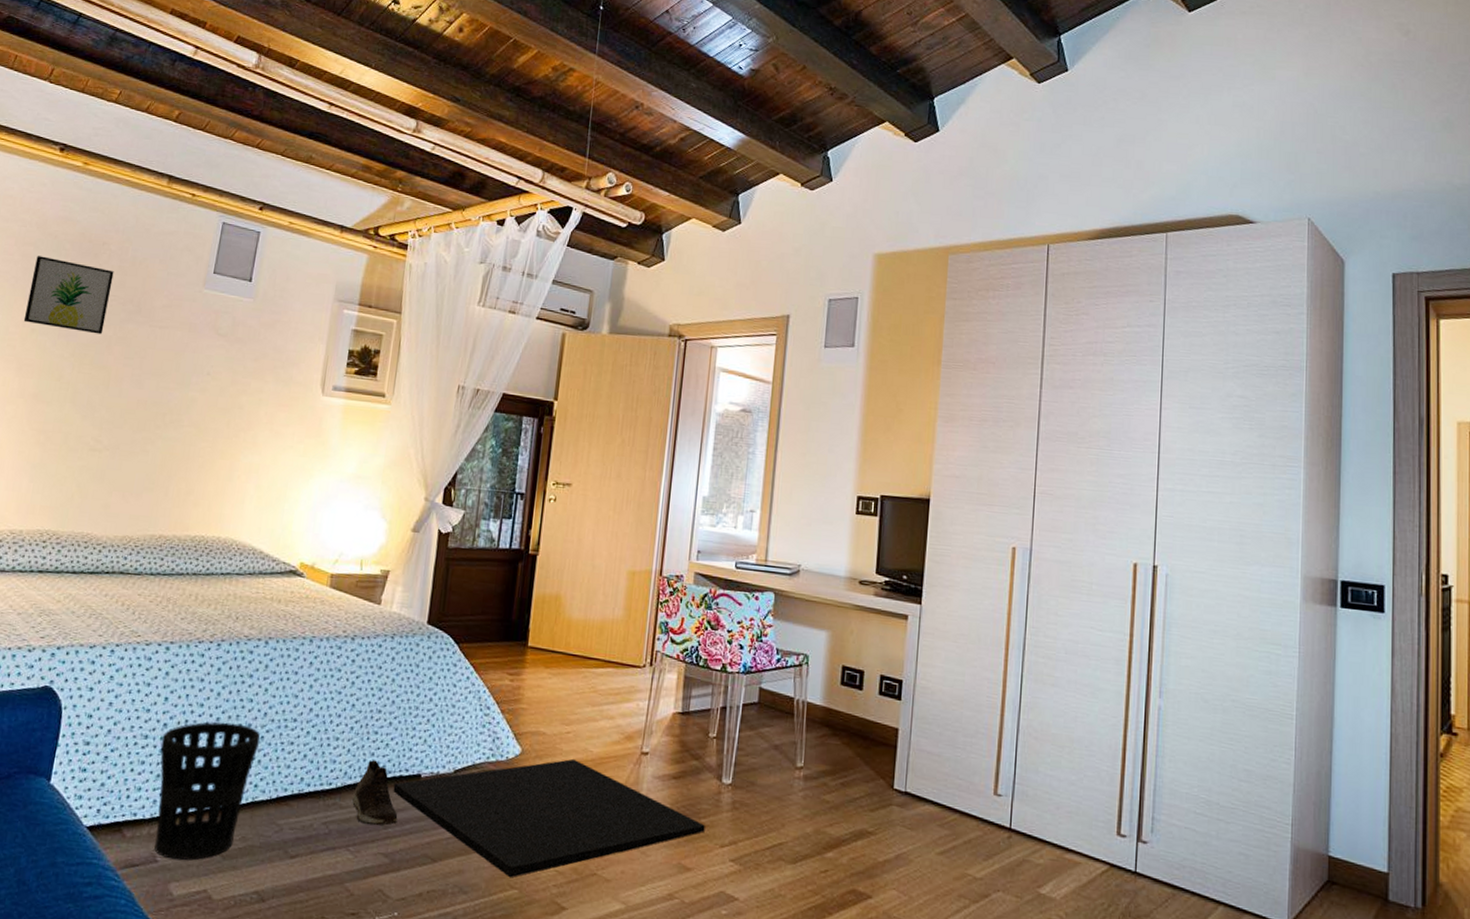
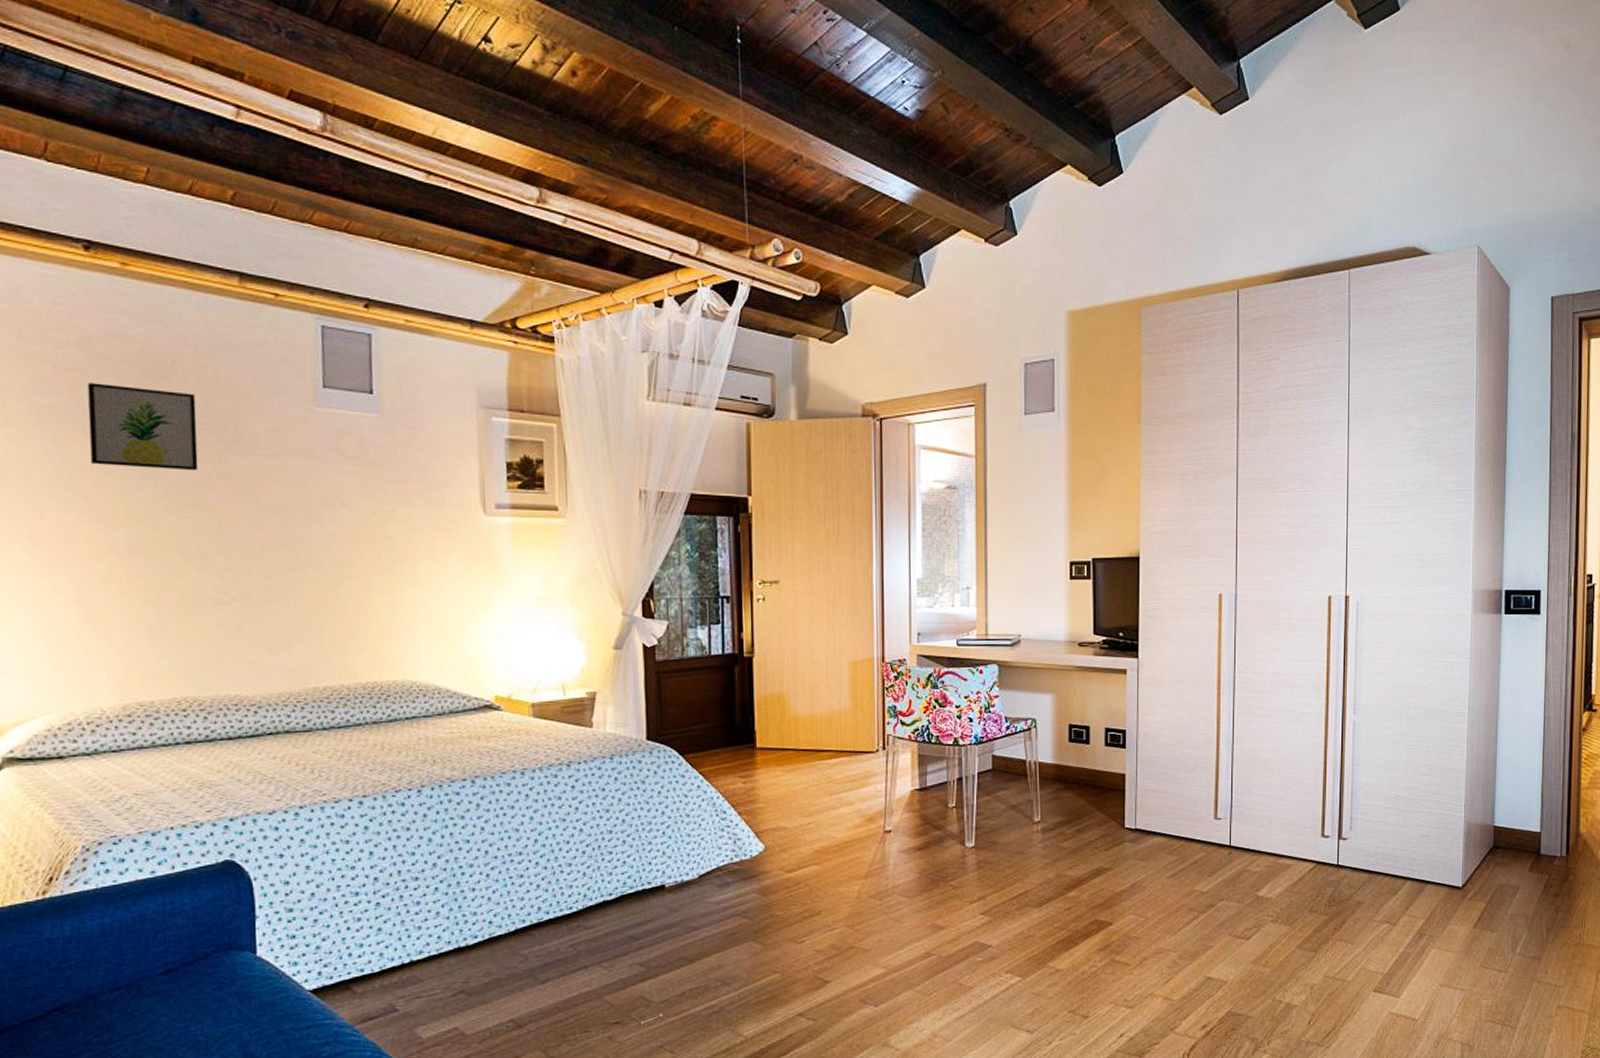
wastebasket: present [154,722,261,861] -> none [375,866,486,1006]
shoe: present [352,760,398,826] -> none [597,879,648,940]
doormat: present [393,758,705,878] -> none [638,847,954,964]

